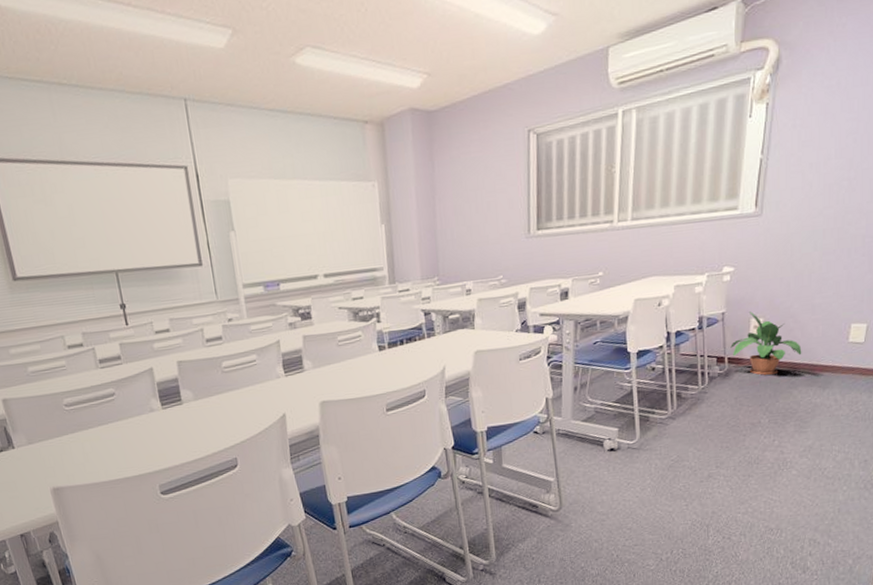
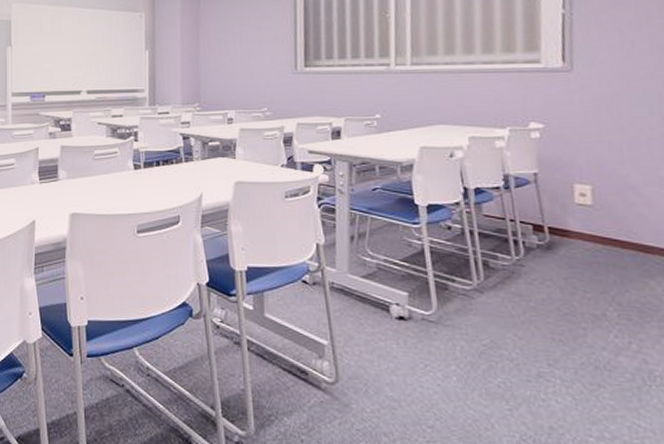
potted plant: present [730,311,802,375] -> none [550,176,654,255]

